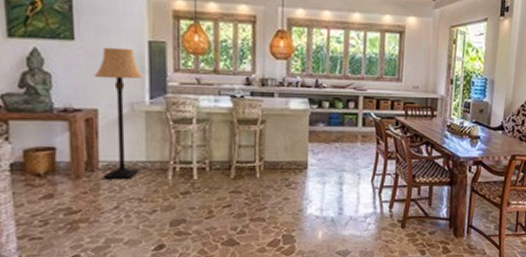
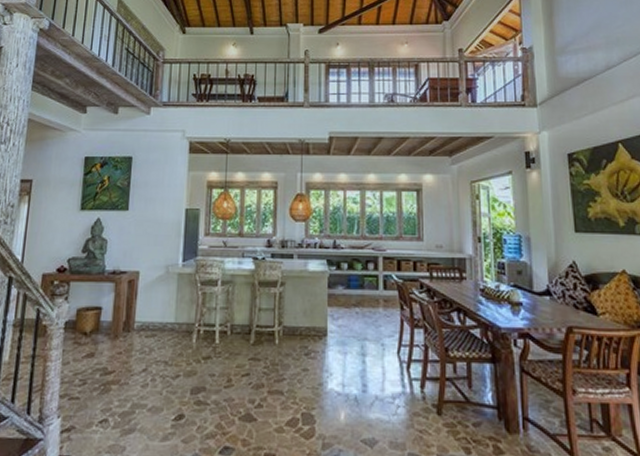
lamp: present [93,47,143,178] -> none [137,215,179,340]

